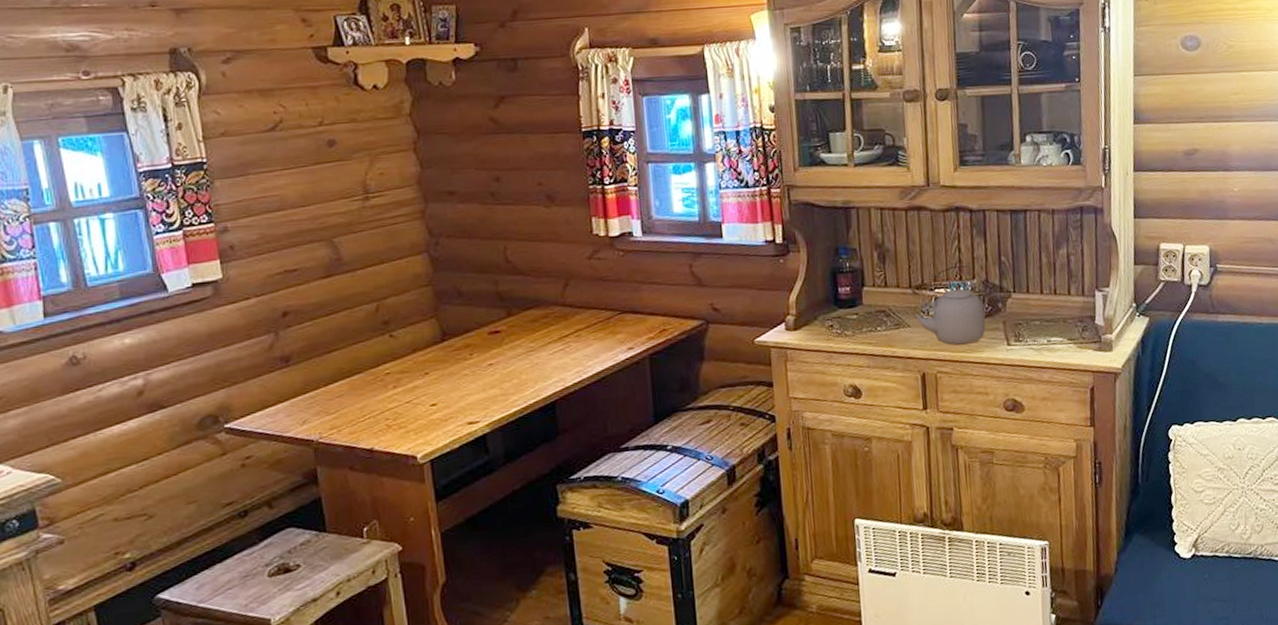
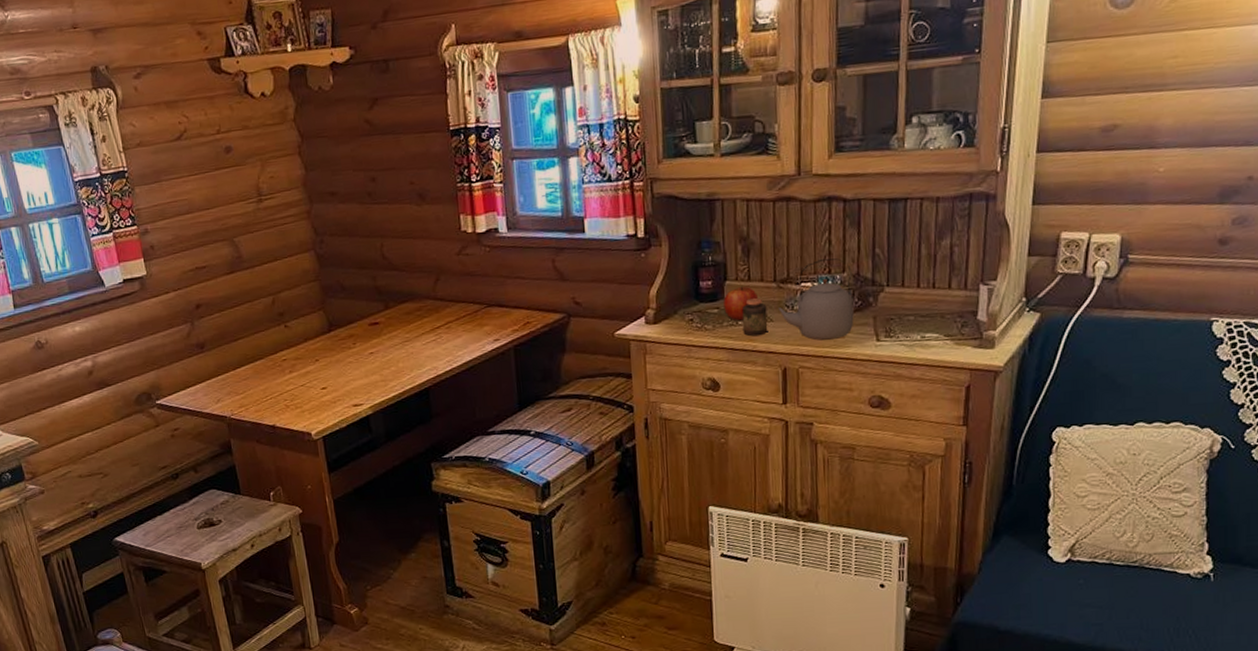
apple: none [862,292,896,327] -> present [723,286,759,321]
jar: none [880,303,906,343] -> present [742,297,768,337]

